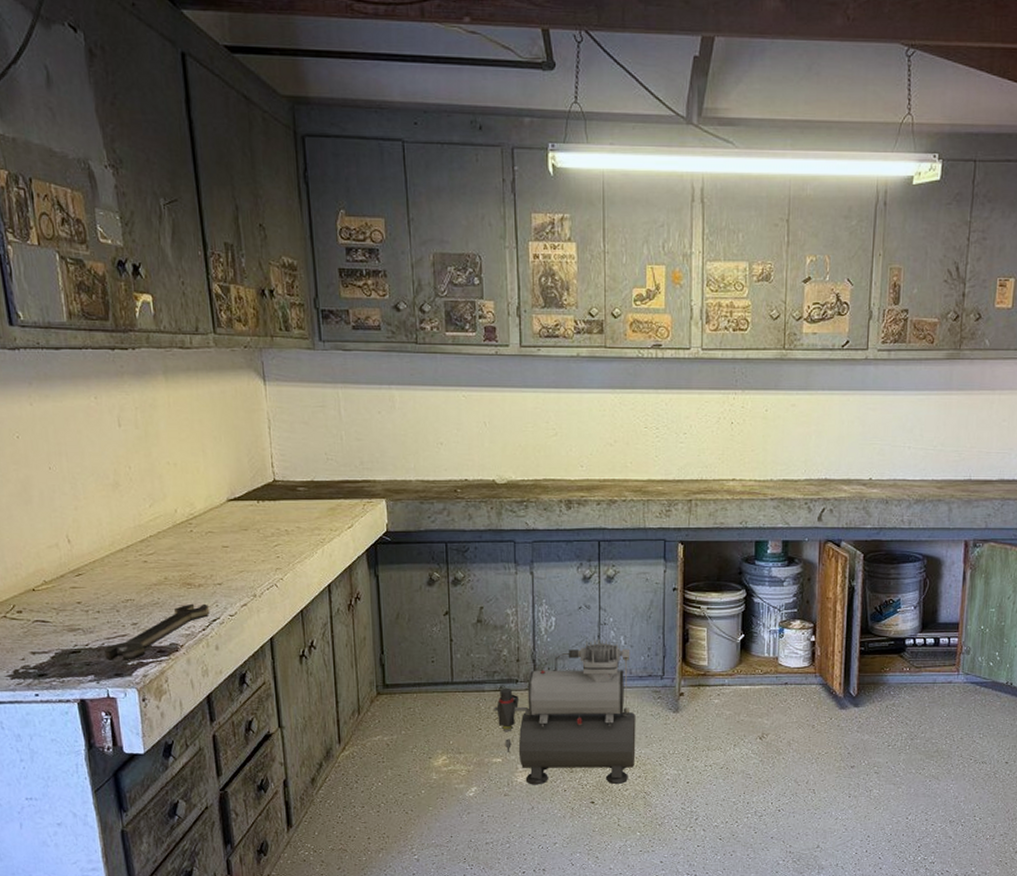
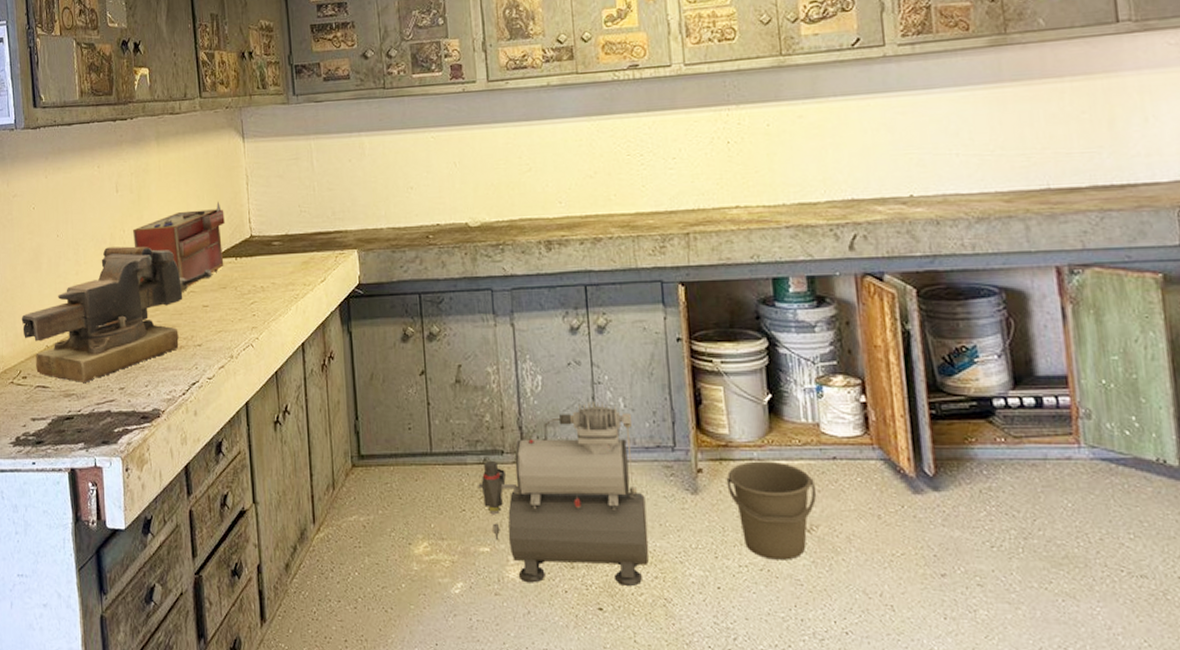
bench vise: none [11,483,232,619] -> present [21,246,212,384]
wrench: present [105,603,210,660] -> none [94,366,190,427]
toolbox: none [140,443,245,527] -> present [133,201,225,287]
bucket: none [702,686,770,760] -> present [726,461,817,560]

